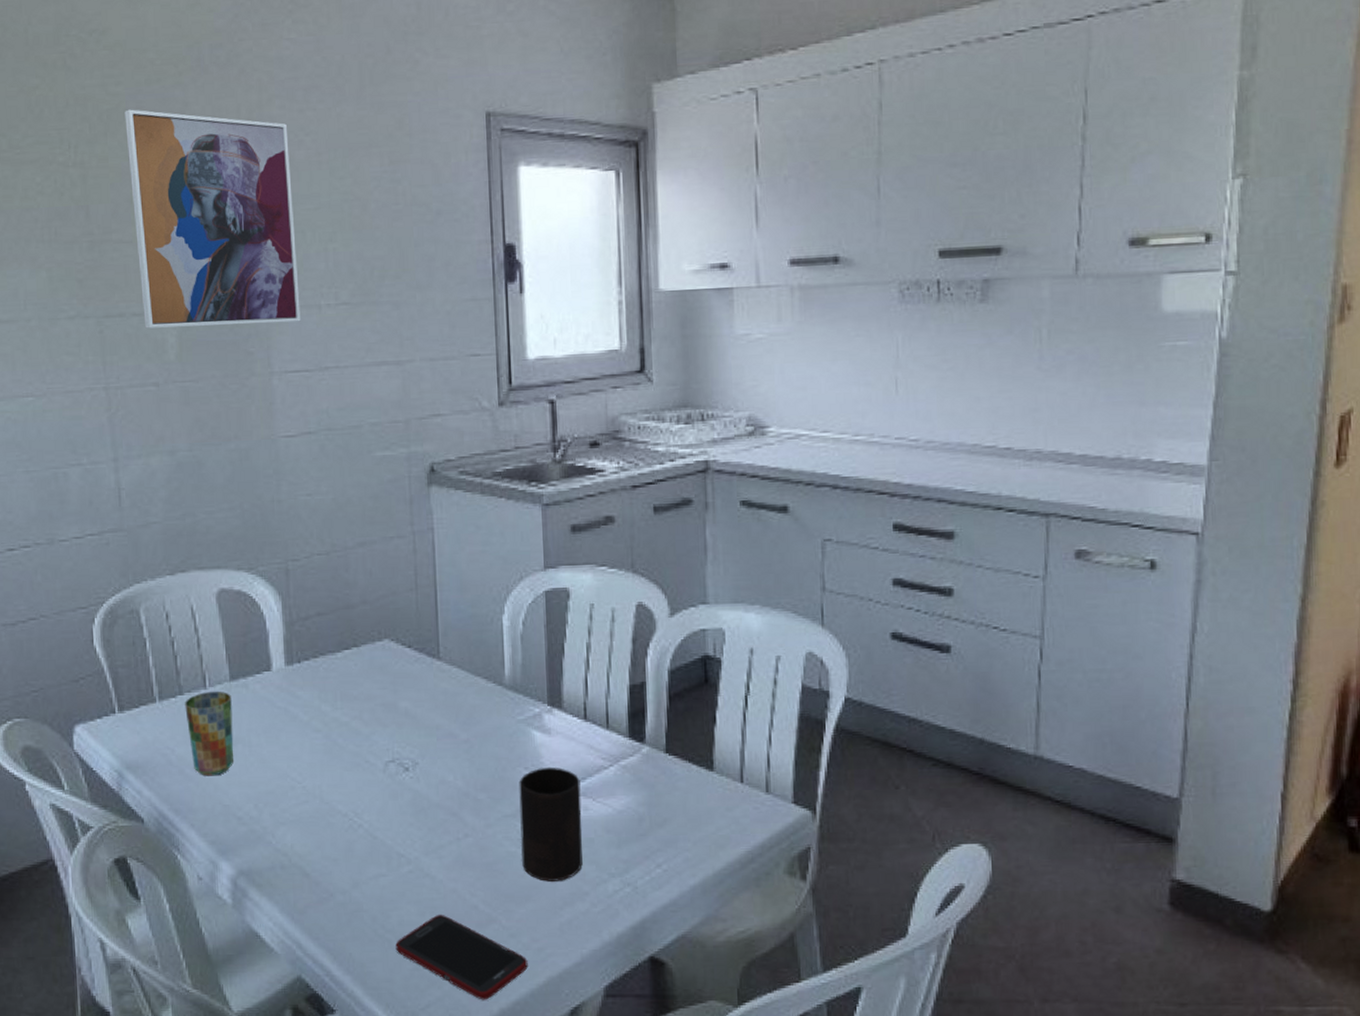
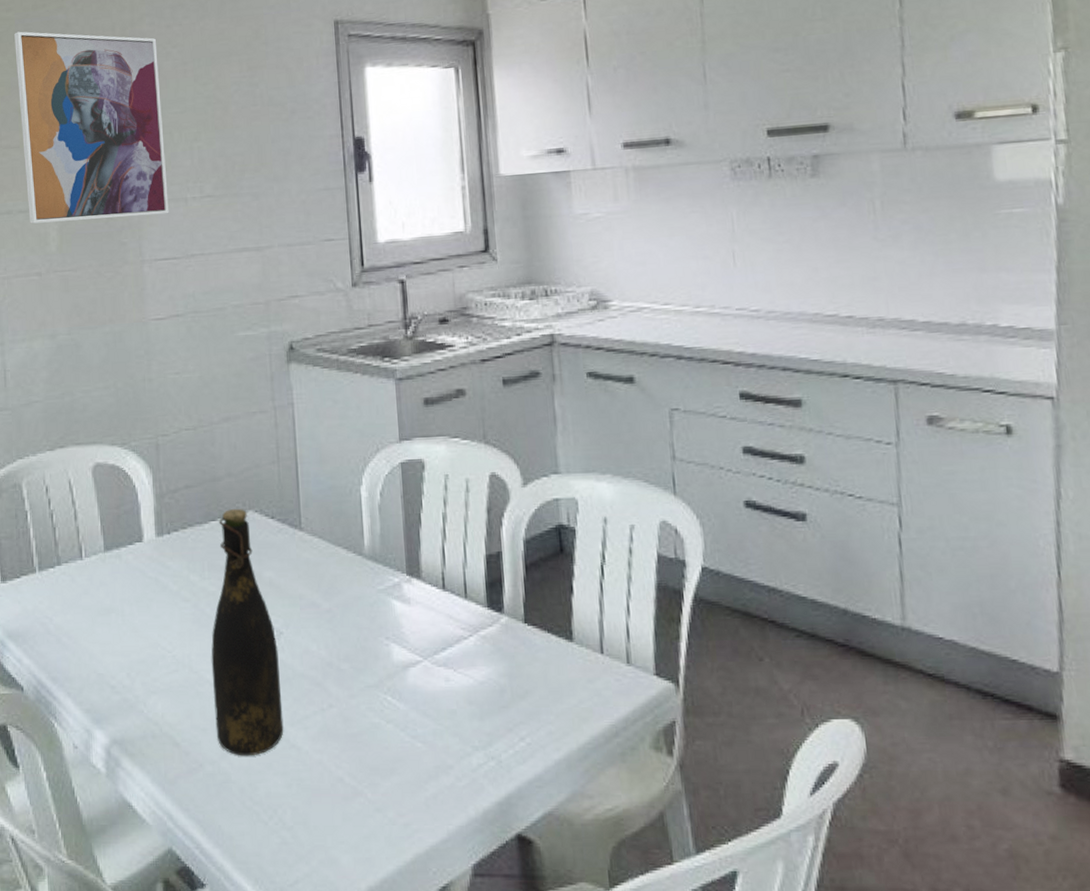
cup: present [185,691,234,776] -> none [62,561,108,645]
bottle: none [343,636,418,886] -> present [211,508,284,756]
cell phone: present [395,914,528,1000] -> none [263,786,395,877]
cup: present [519,767,583,881] -> none [380,636,446,754]

